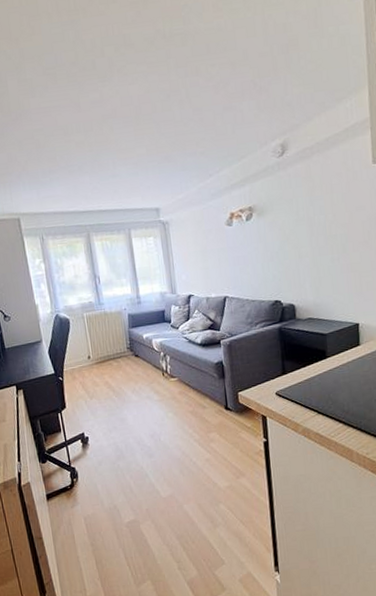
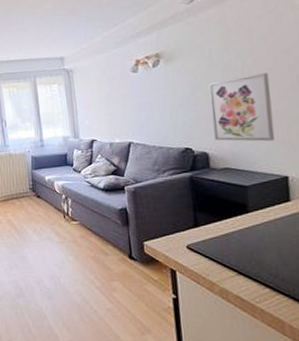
wall art: none [296,228,349,293] -> present [208,73,275,142]

